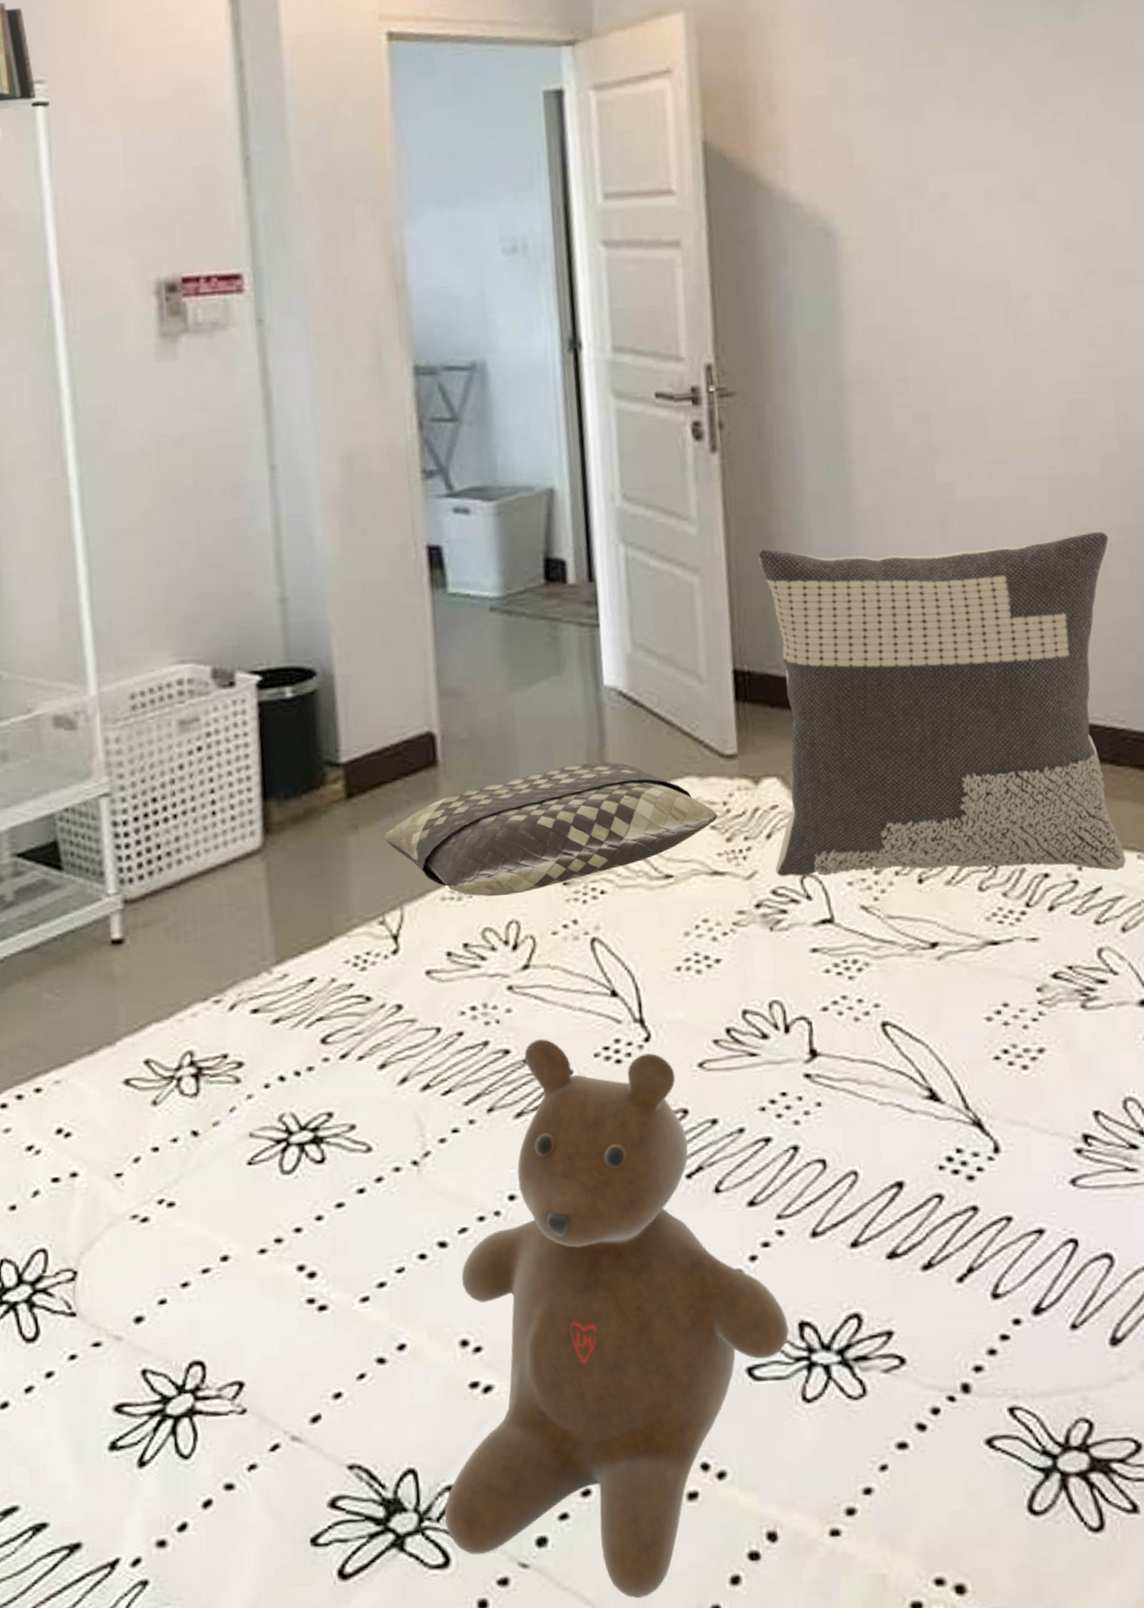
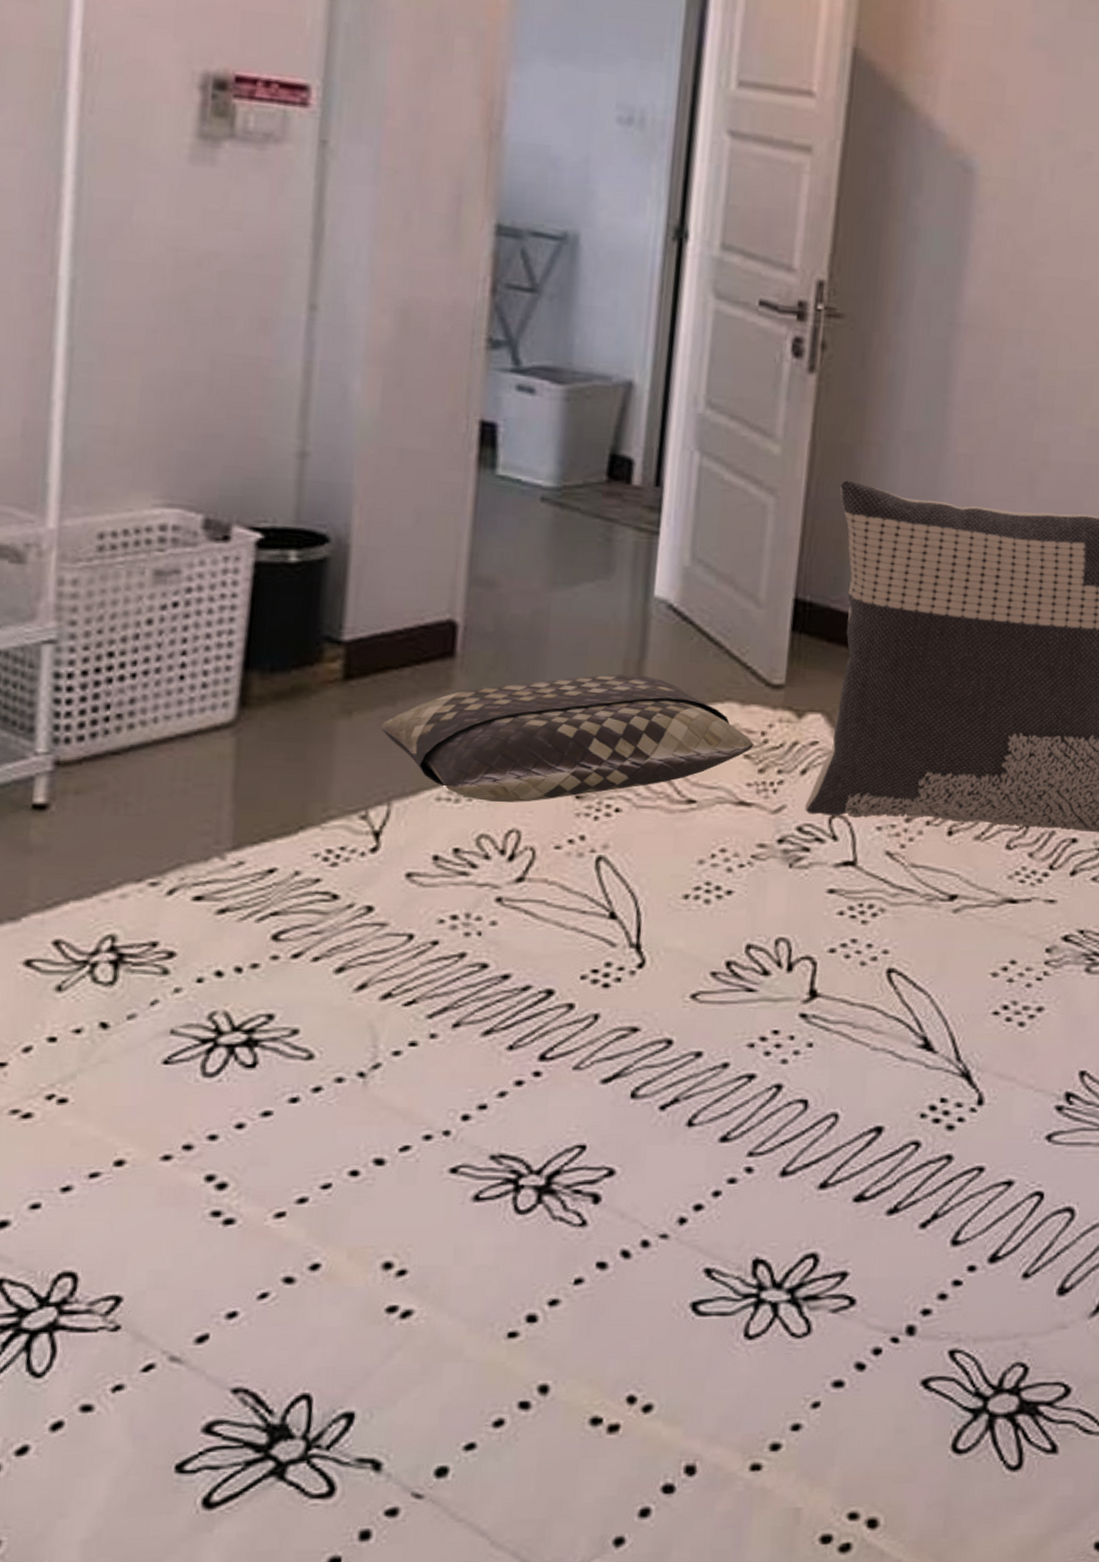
stuffed bear: present [444,1039,790,1599] -> none [335,956,743,1531]

